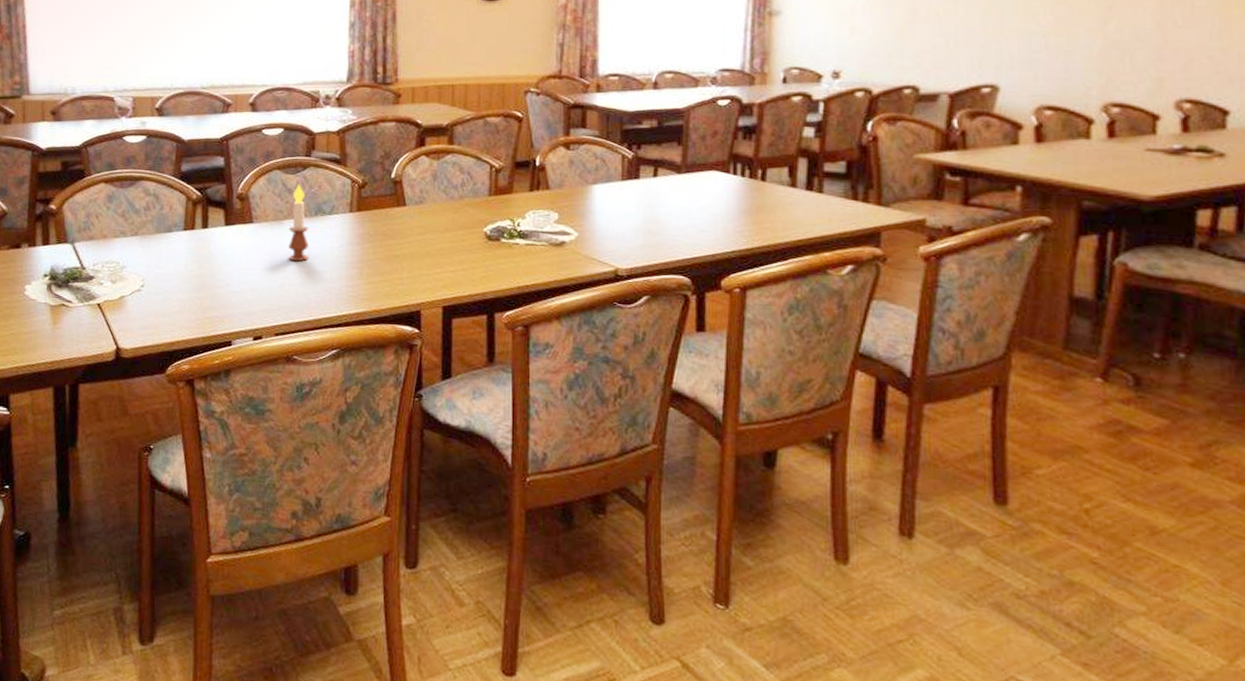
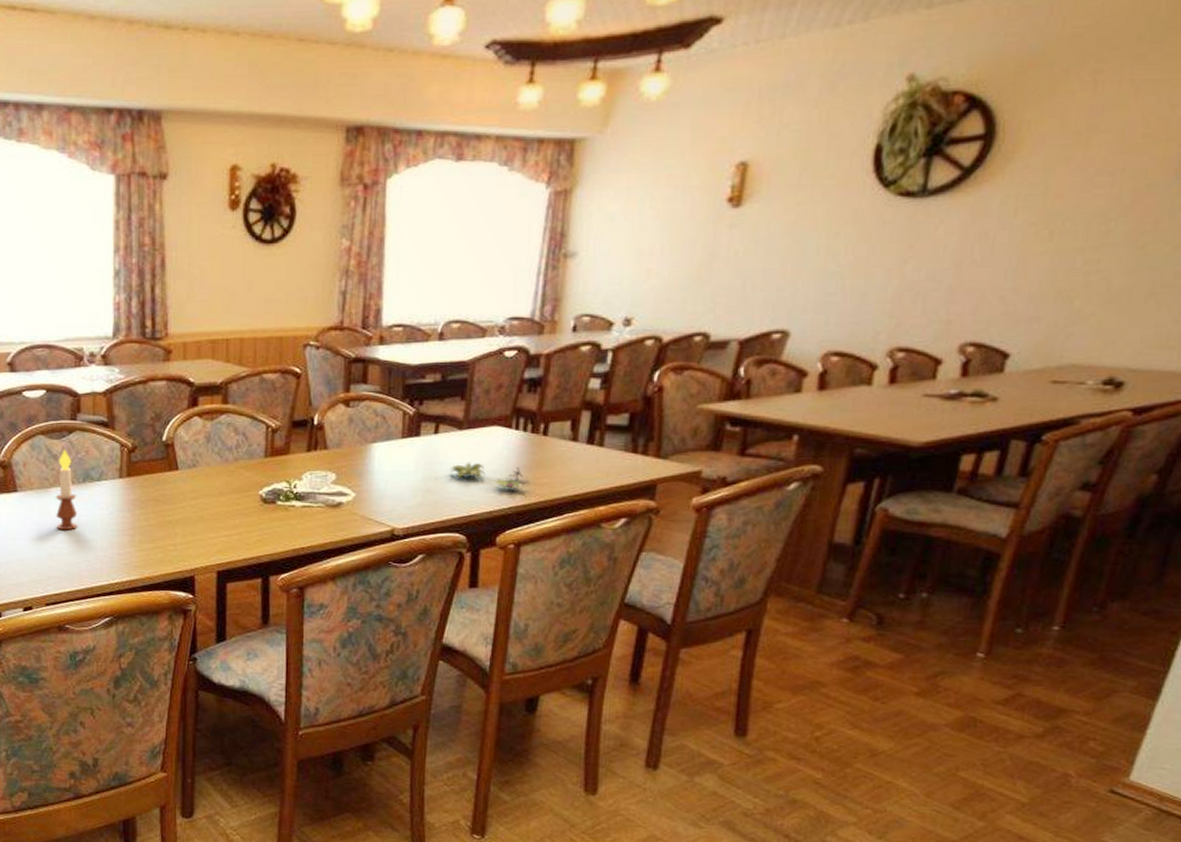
flower: none [670,205,750,233] -> present [449,462,528,489]

